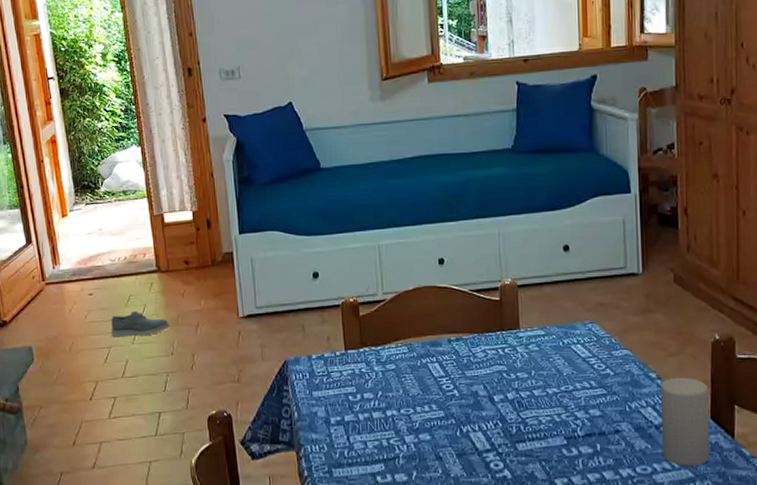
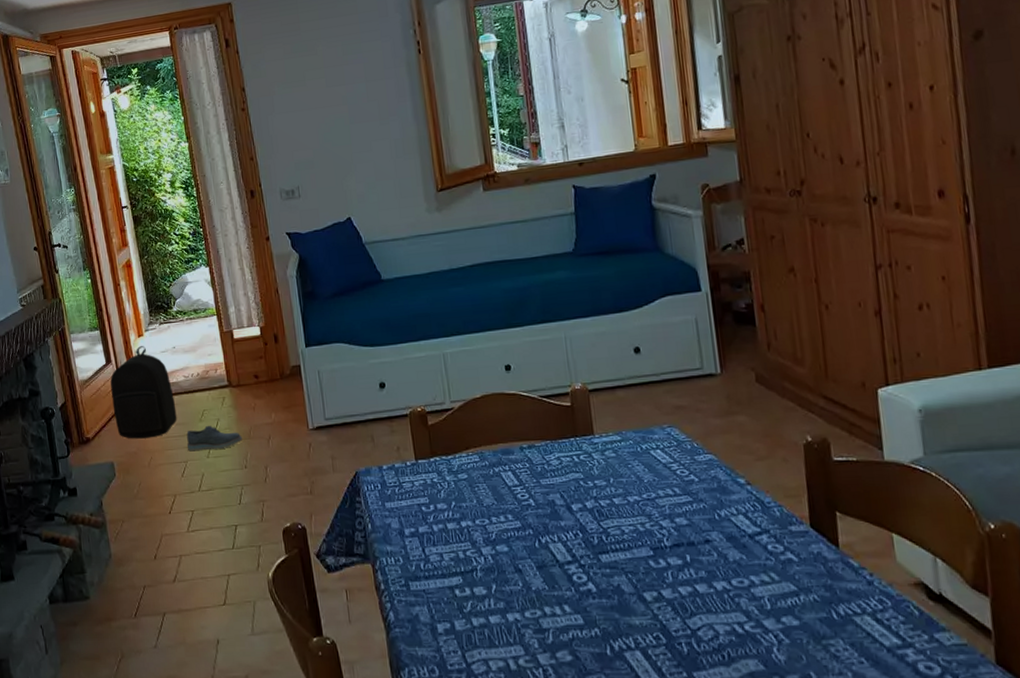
backpack: none [30,227,102,323] -> present [110,346,177,439]
cup: present [660,377,710,467] -> none [751,482,813,579]

